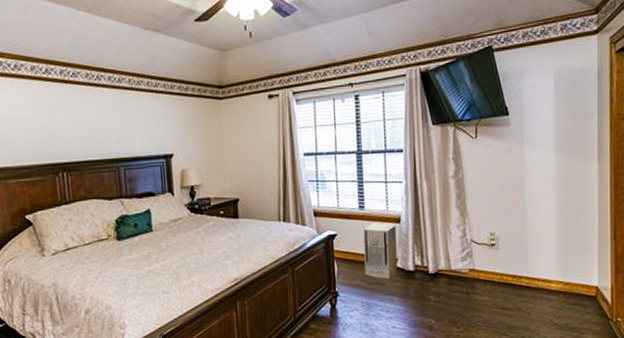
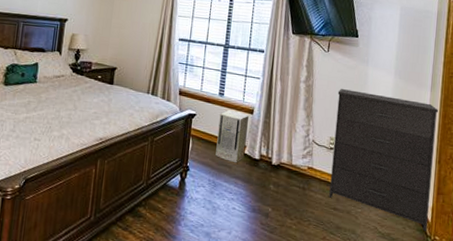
dresser: none [492,175,608,315] -> present [329,89,438,232]

